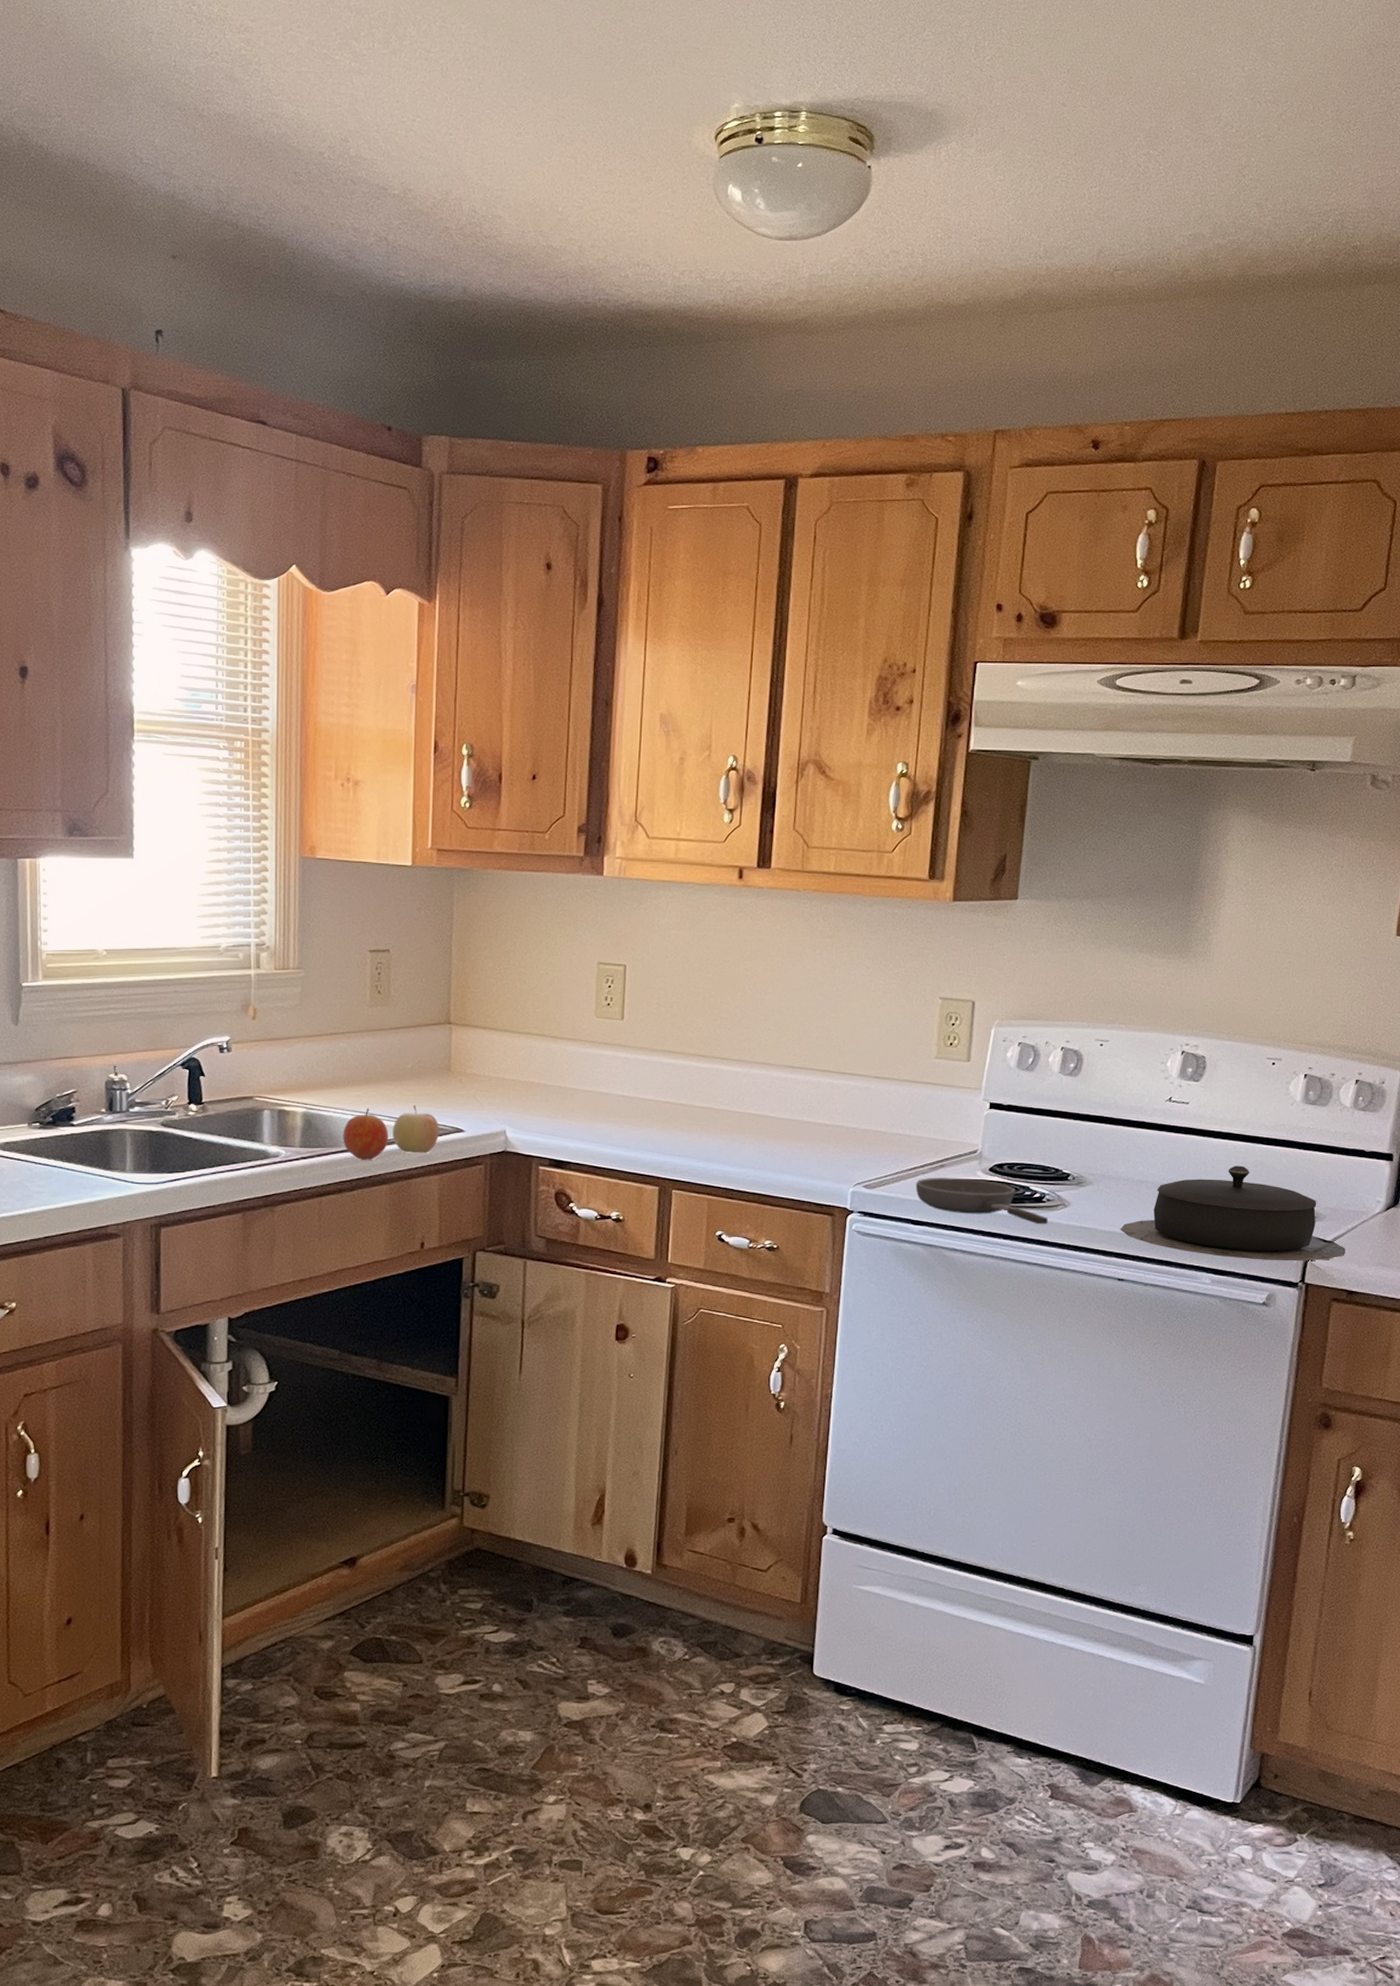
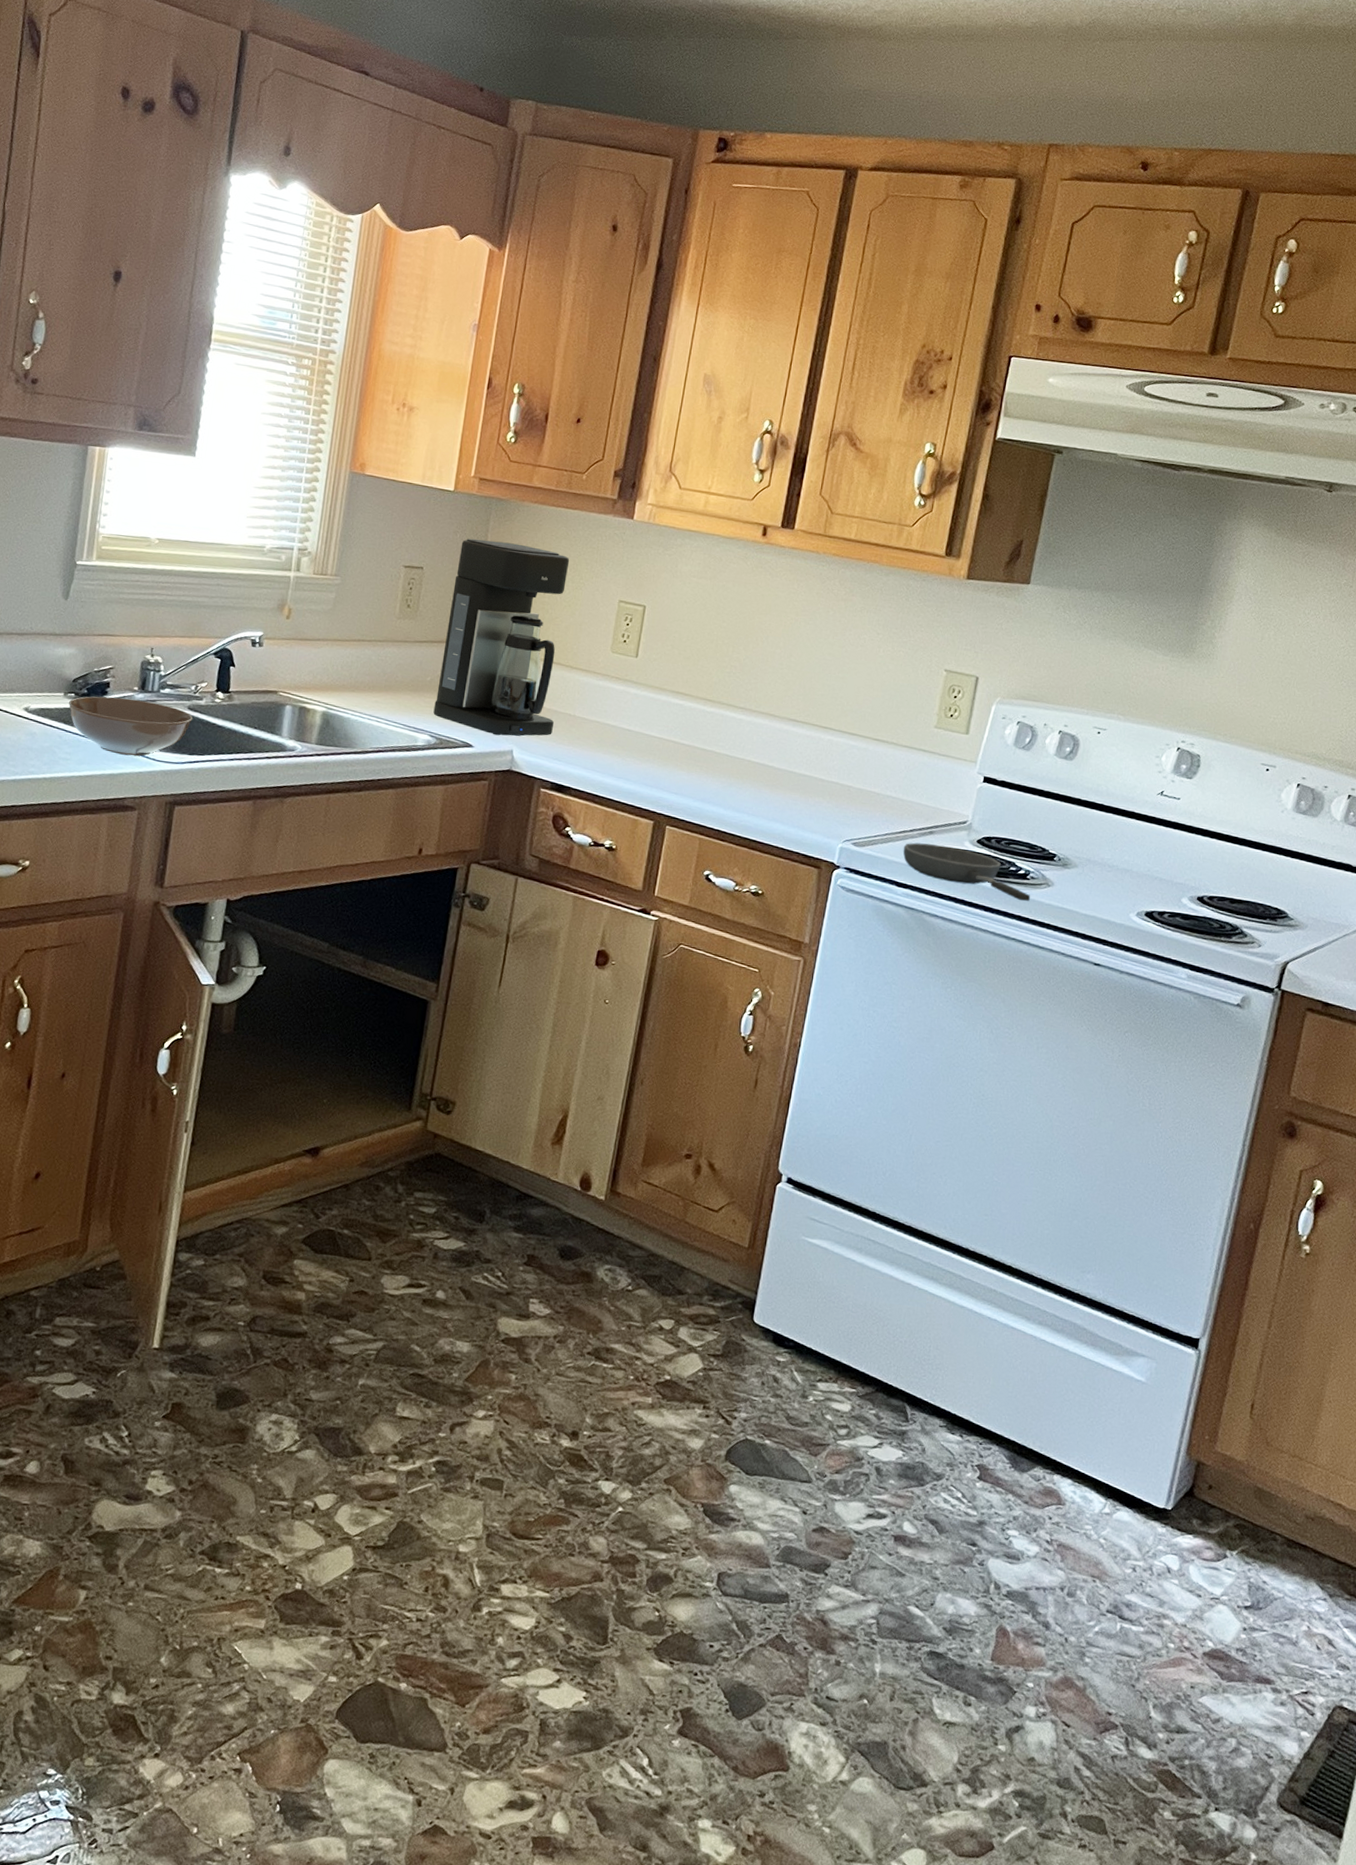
bowl: none [33,1122,168,1181] -> present [68,696,193,756]
fruit: present [343,1108,389,1160] -> none [357,714,401,764]
fruit: present [393,1105,439,1153] -> none [404,716,450,764]
coffee maker: none [418,914,544,1117] -> present [433,538,570,736]
cooking pot: present [1120,1165,1345,1261] -> none [1101,865,1325,969]

